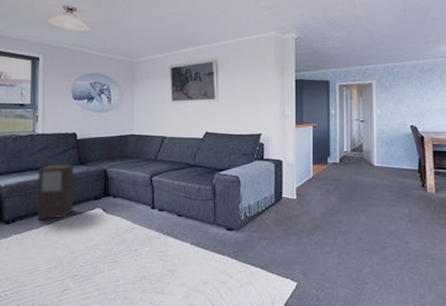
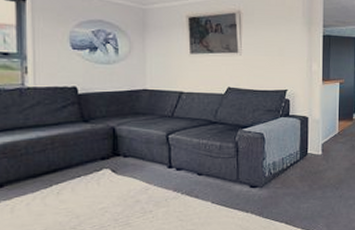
cabinet: present [37,163,75,221] -> none [30,120,77,184]

